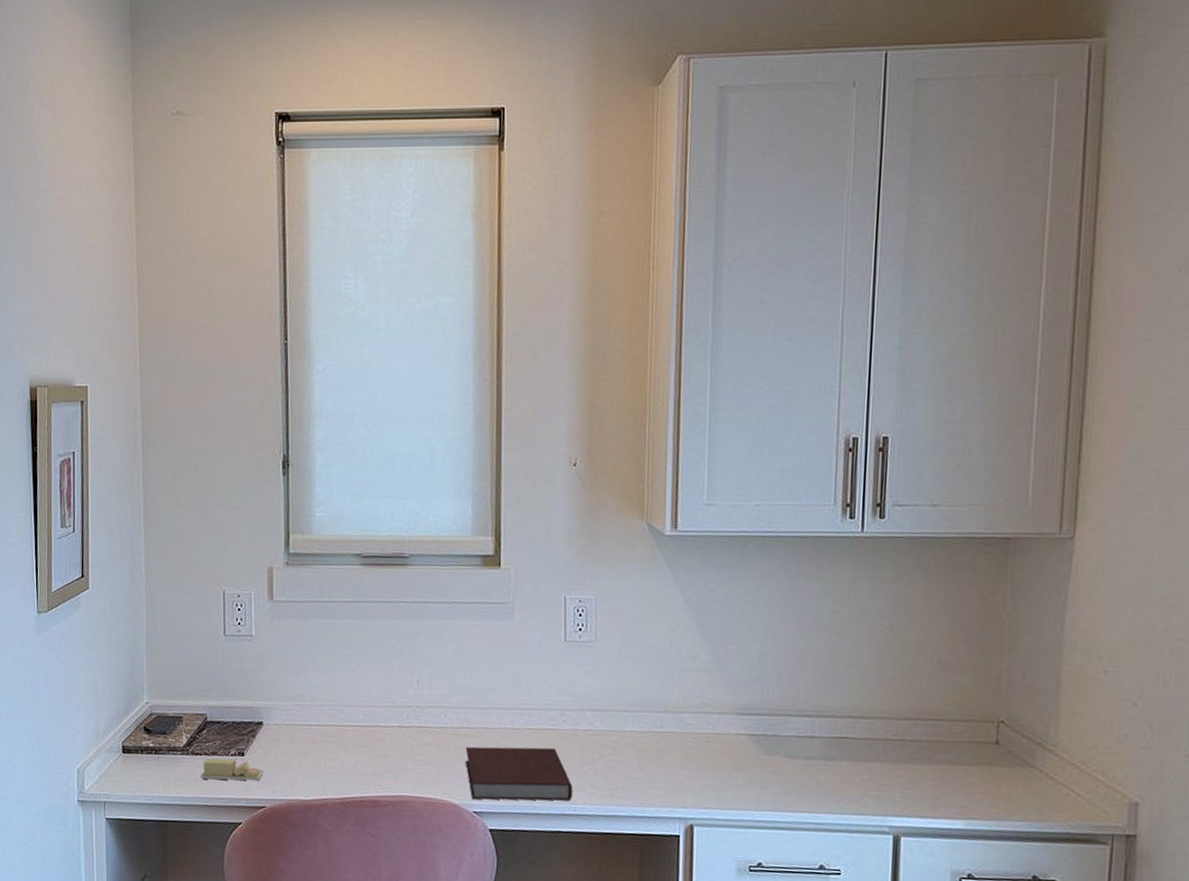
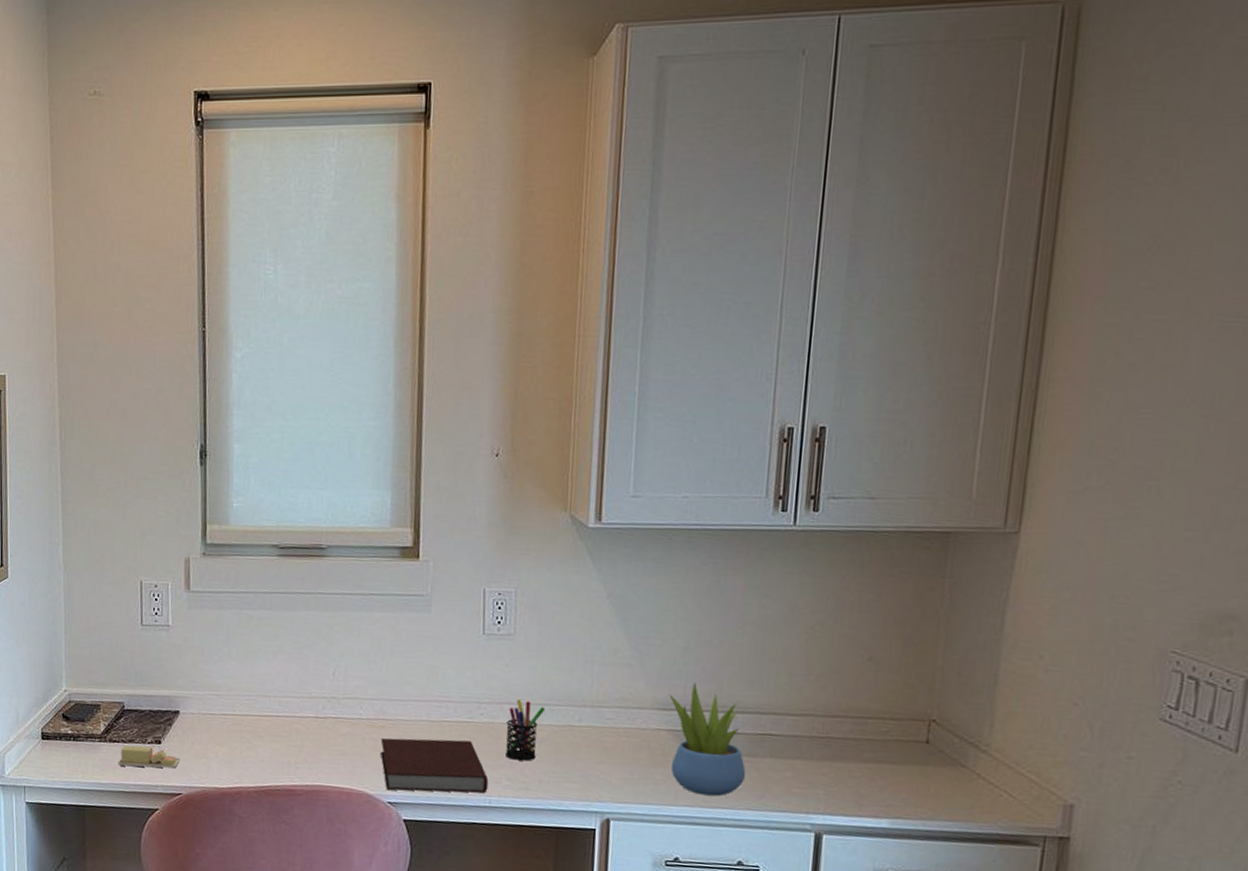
pen holder: none [589,705,628,768] -> present [506,698,546,761]
succulent plant: none [748,685,825,801] -> present [669,681,746,797]

